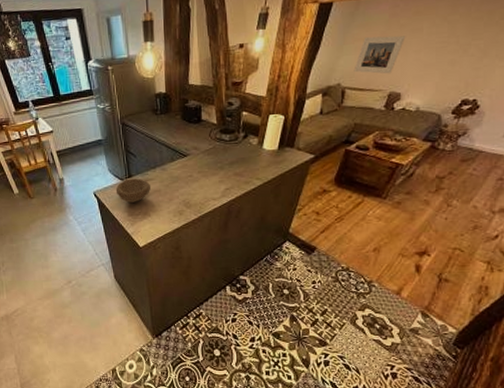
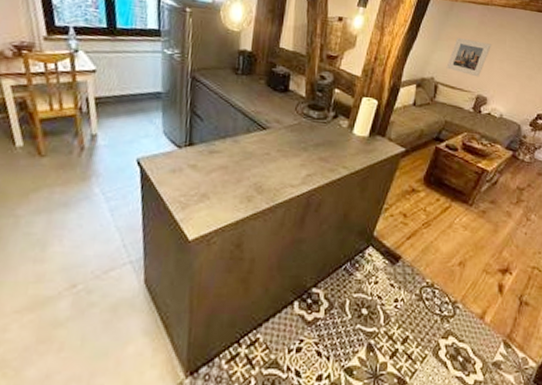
bowl: present [115,178,150,203] -> none [168,146,216,179]

